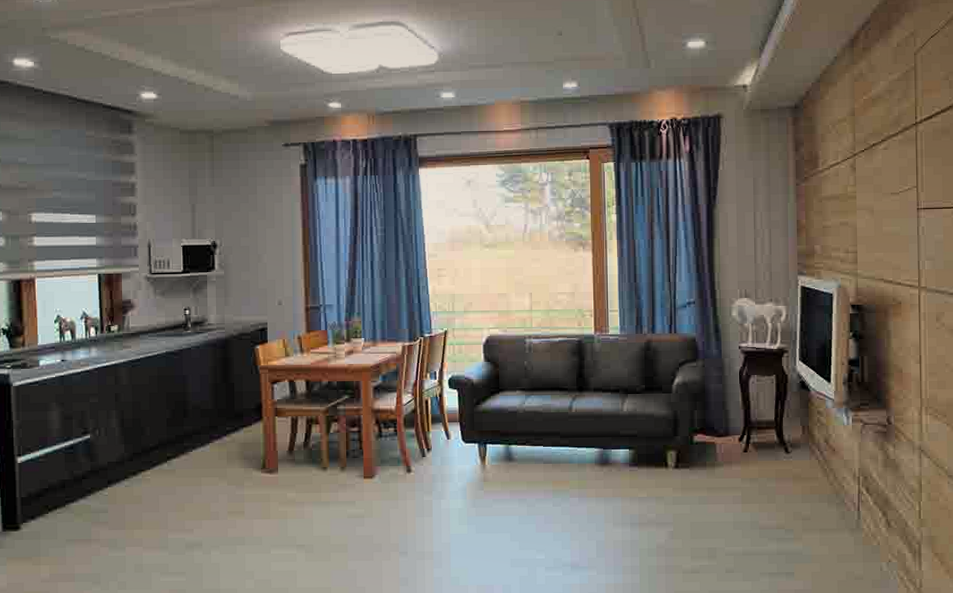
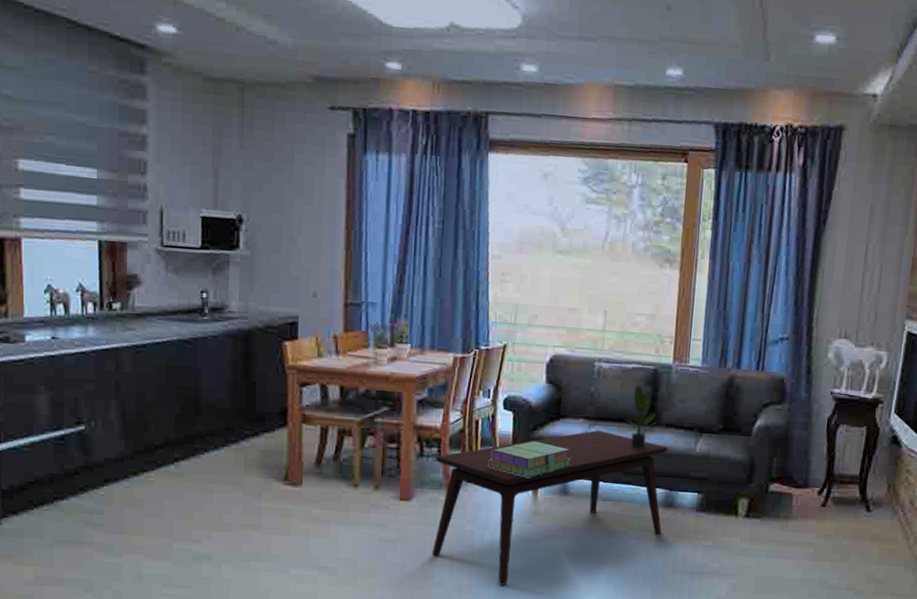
coffee table: none [393,400,601,550] -> present [432,430,668,586]
stack of books: none [439,414,513,448] -> present [488,441,572,478]
potted plant: none [557,355,585,413] -> present [625,384,657,449]

